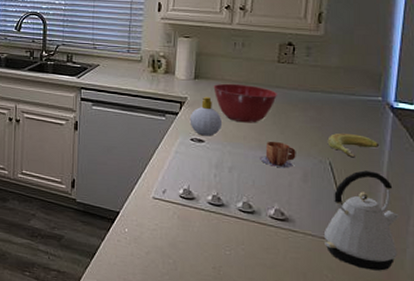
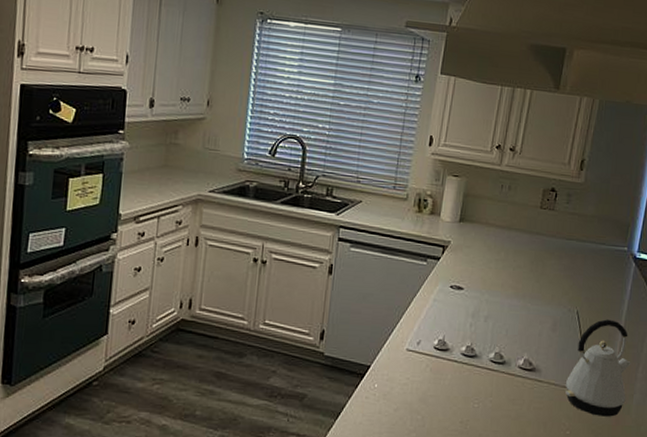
soap bottle: present [189,96,221,136] -> none [450,240,482,284]
mixing bowl: present [213,83,277,123] -> none [477,227,537,271]
mug: present [260,141,296,168] -> none [515,289,549,317]
banana: present [327,132,380,158] -> none [577,282,621,307]

